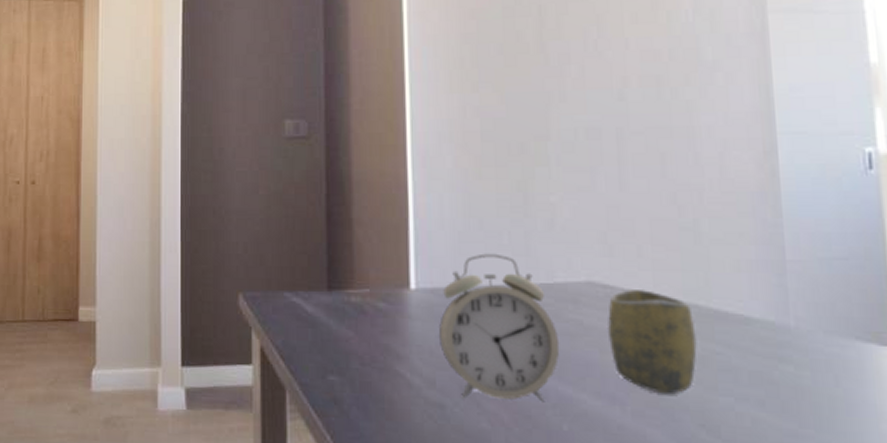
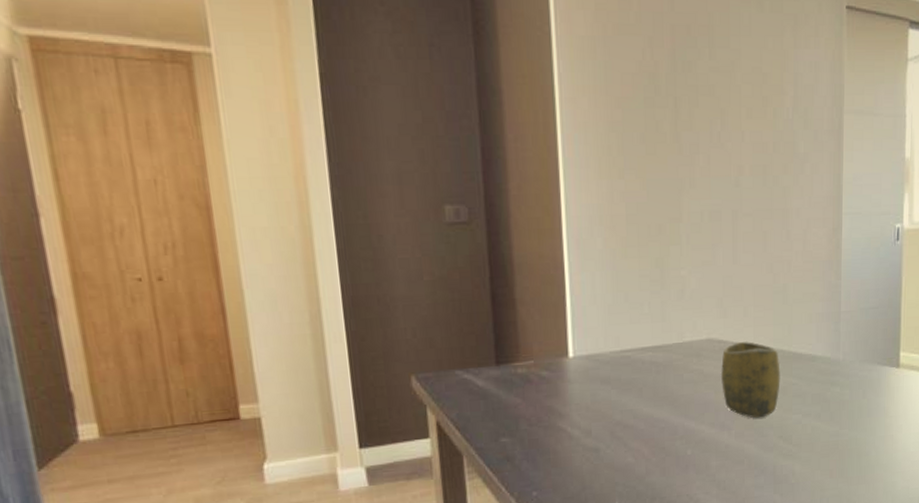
alarm clock: present [439,253,560,402] -> none [594,321,687,442]

